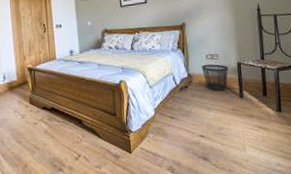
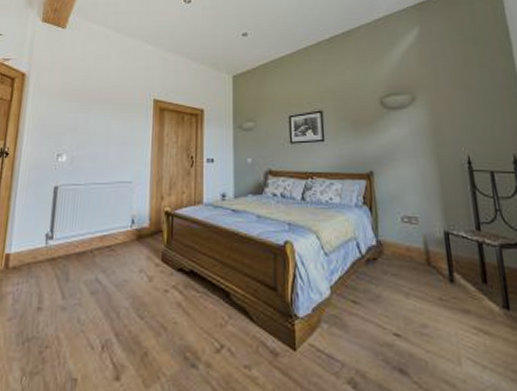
wastebasket: present [202,64,228,91] -> none [396,231,432,269]

